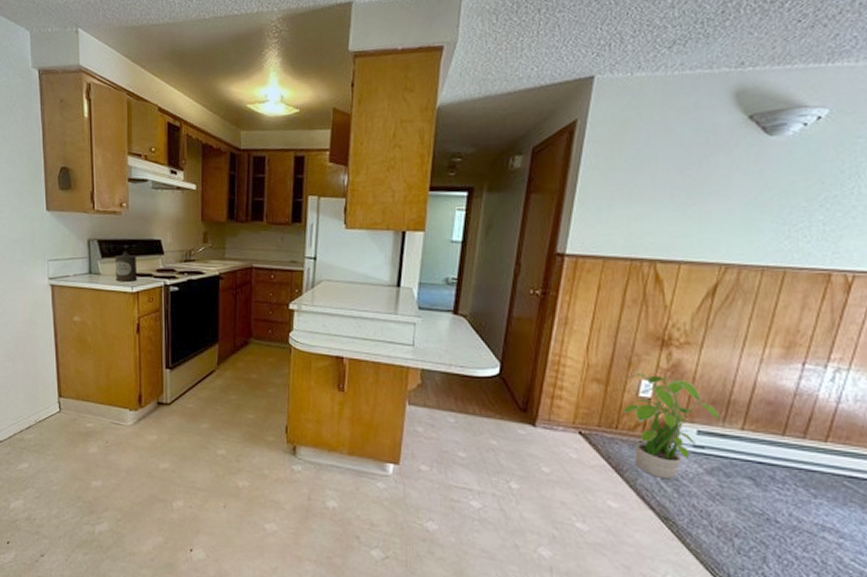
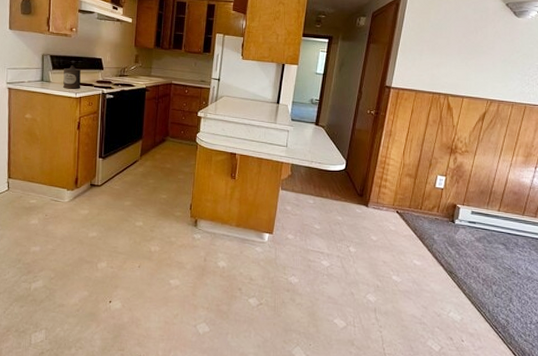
potted plant: present [622,372,719,480] -> none [425,171,485,245]

